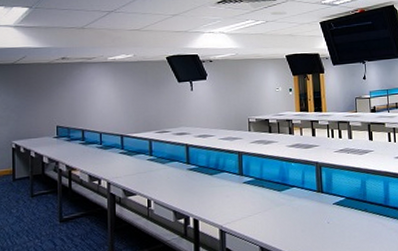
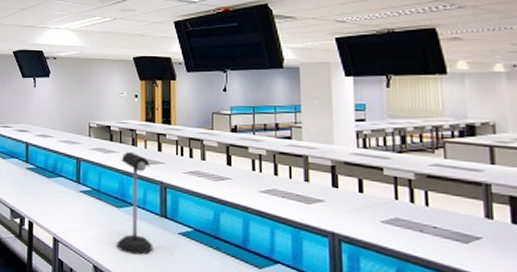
desk lamp: none [280,139,313,231] -> present [116,151,154,256]

